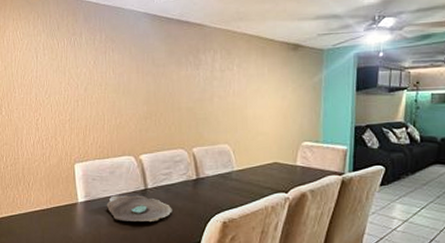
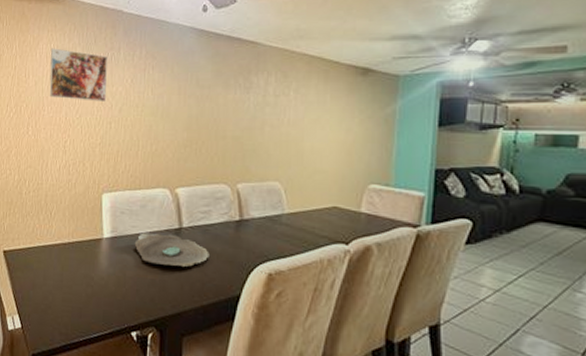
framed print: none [17,35,73,82] -> present [49,48,107,101]

